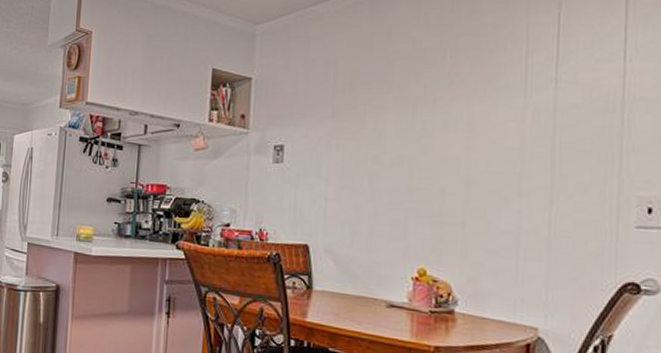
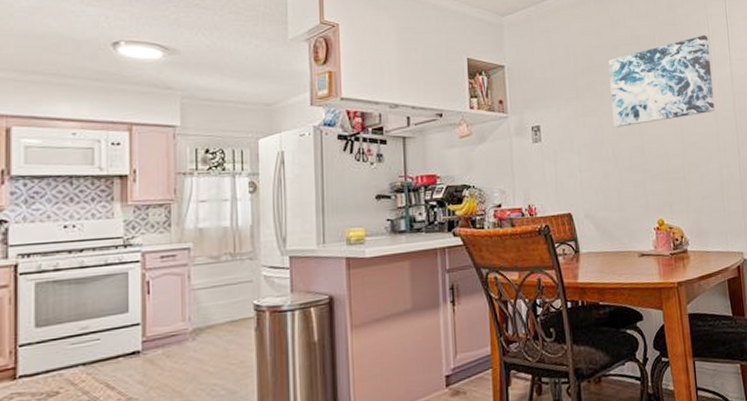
wall art: none [374,49,525,156] -> present [608,35,715,128]

